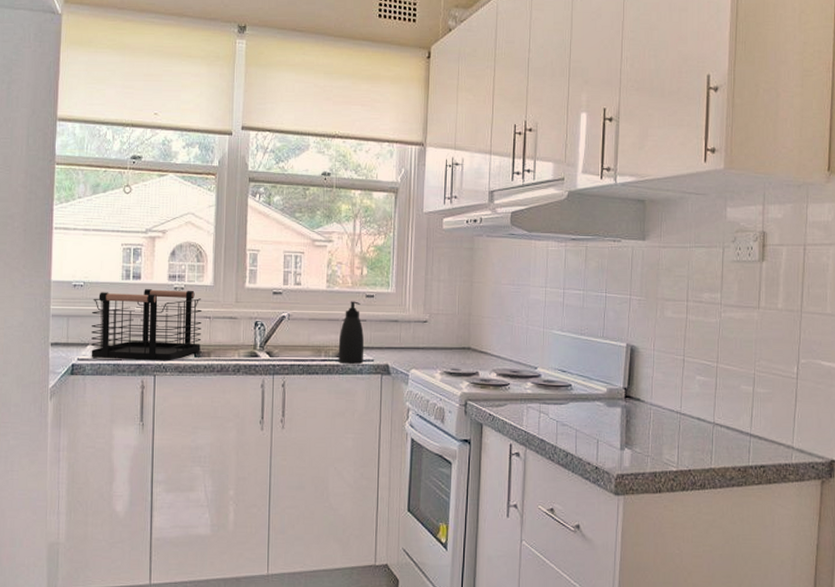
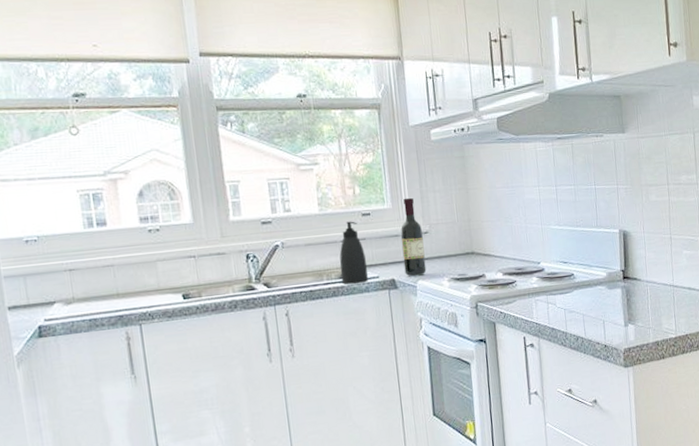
dish rack: present [91,289,203,361] -> none [51,230,189,317]
wine bottle: none [399,284,423,365] -> present [400,197,427,277]

